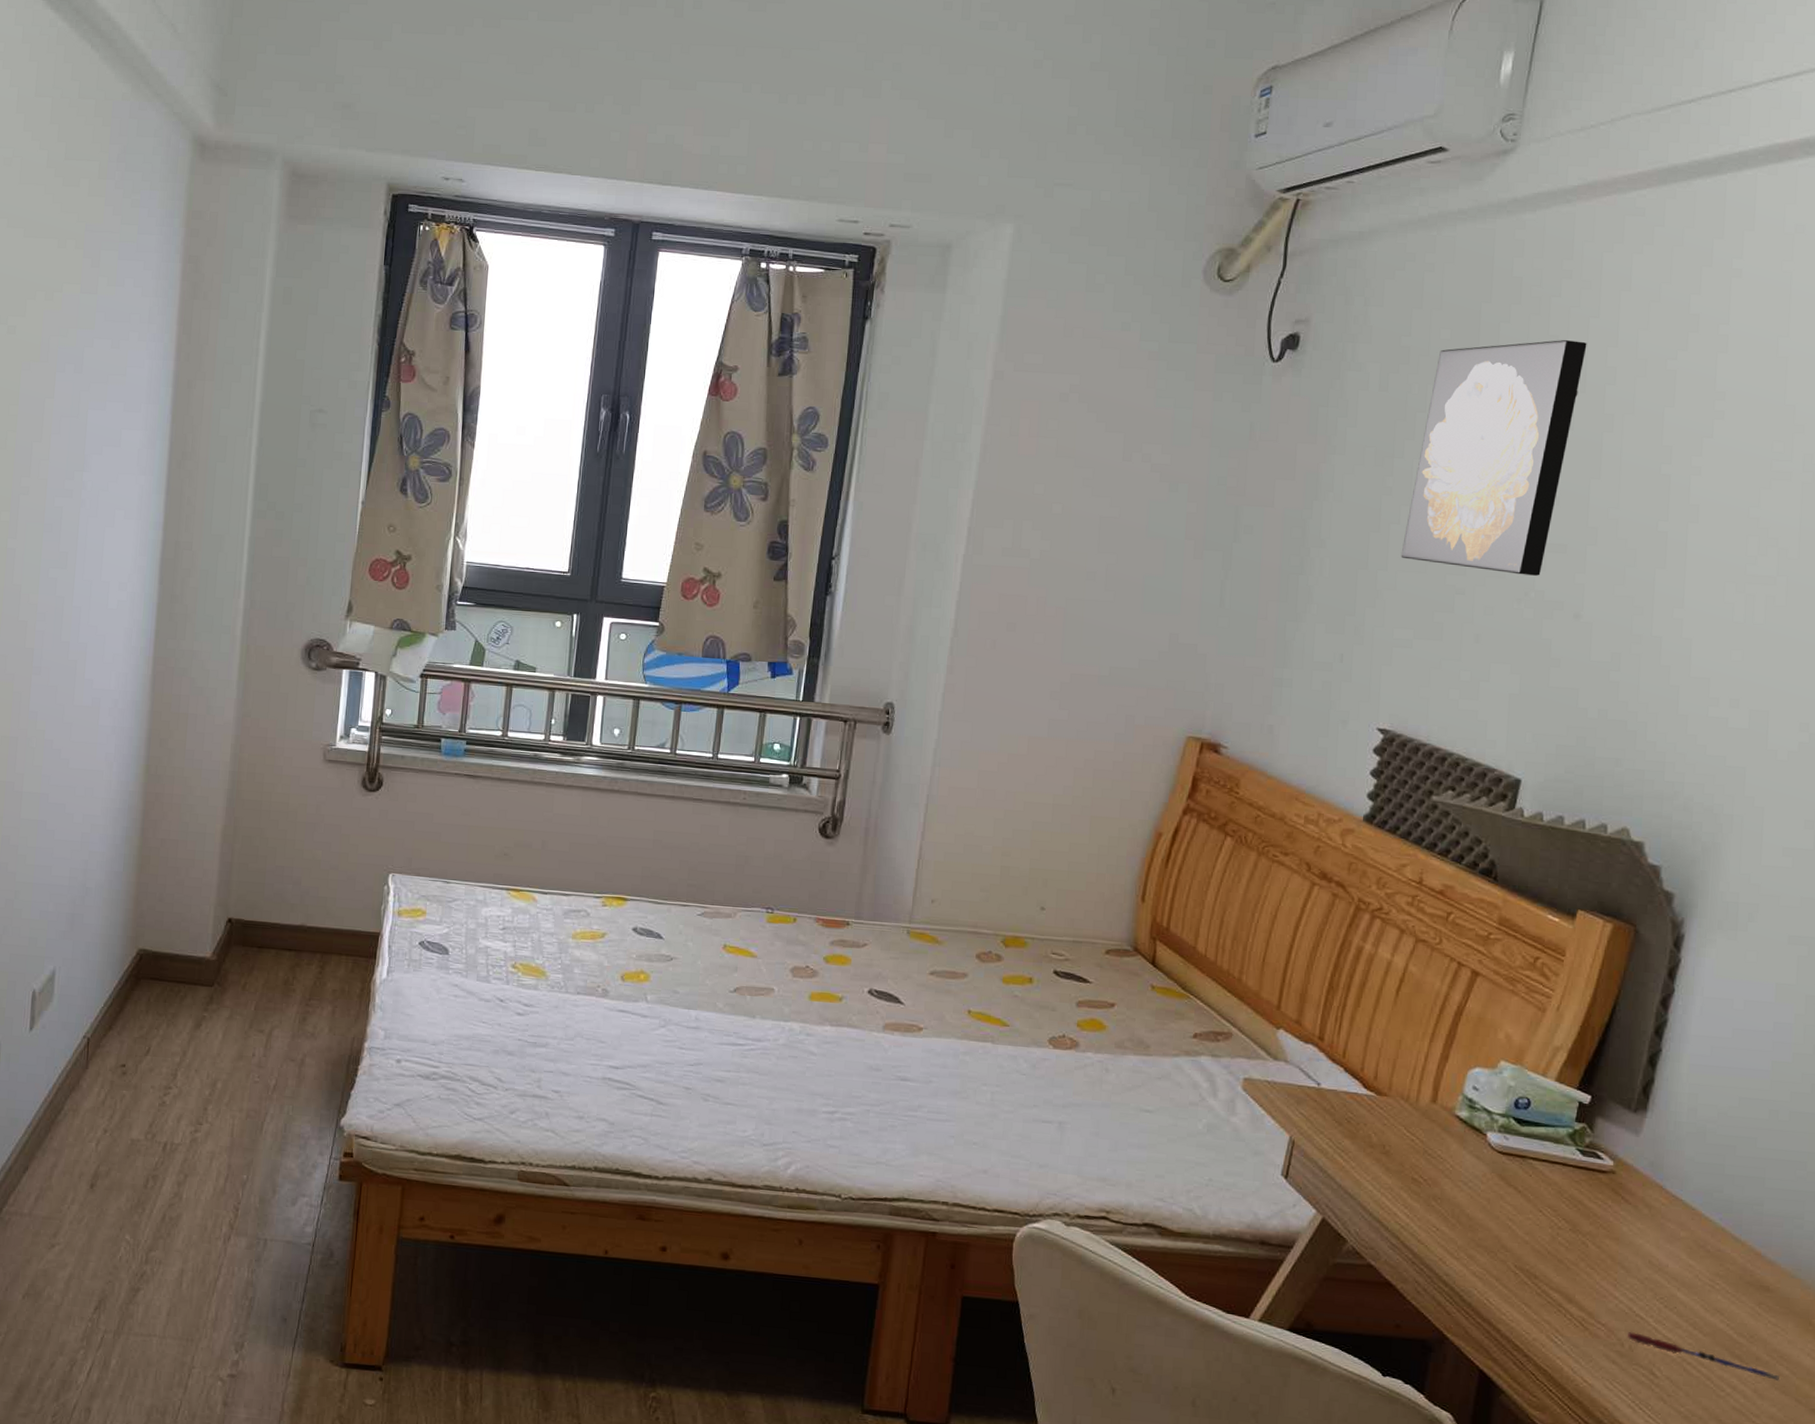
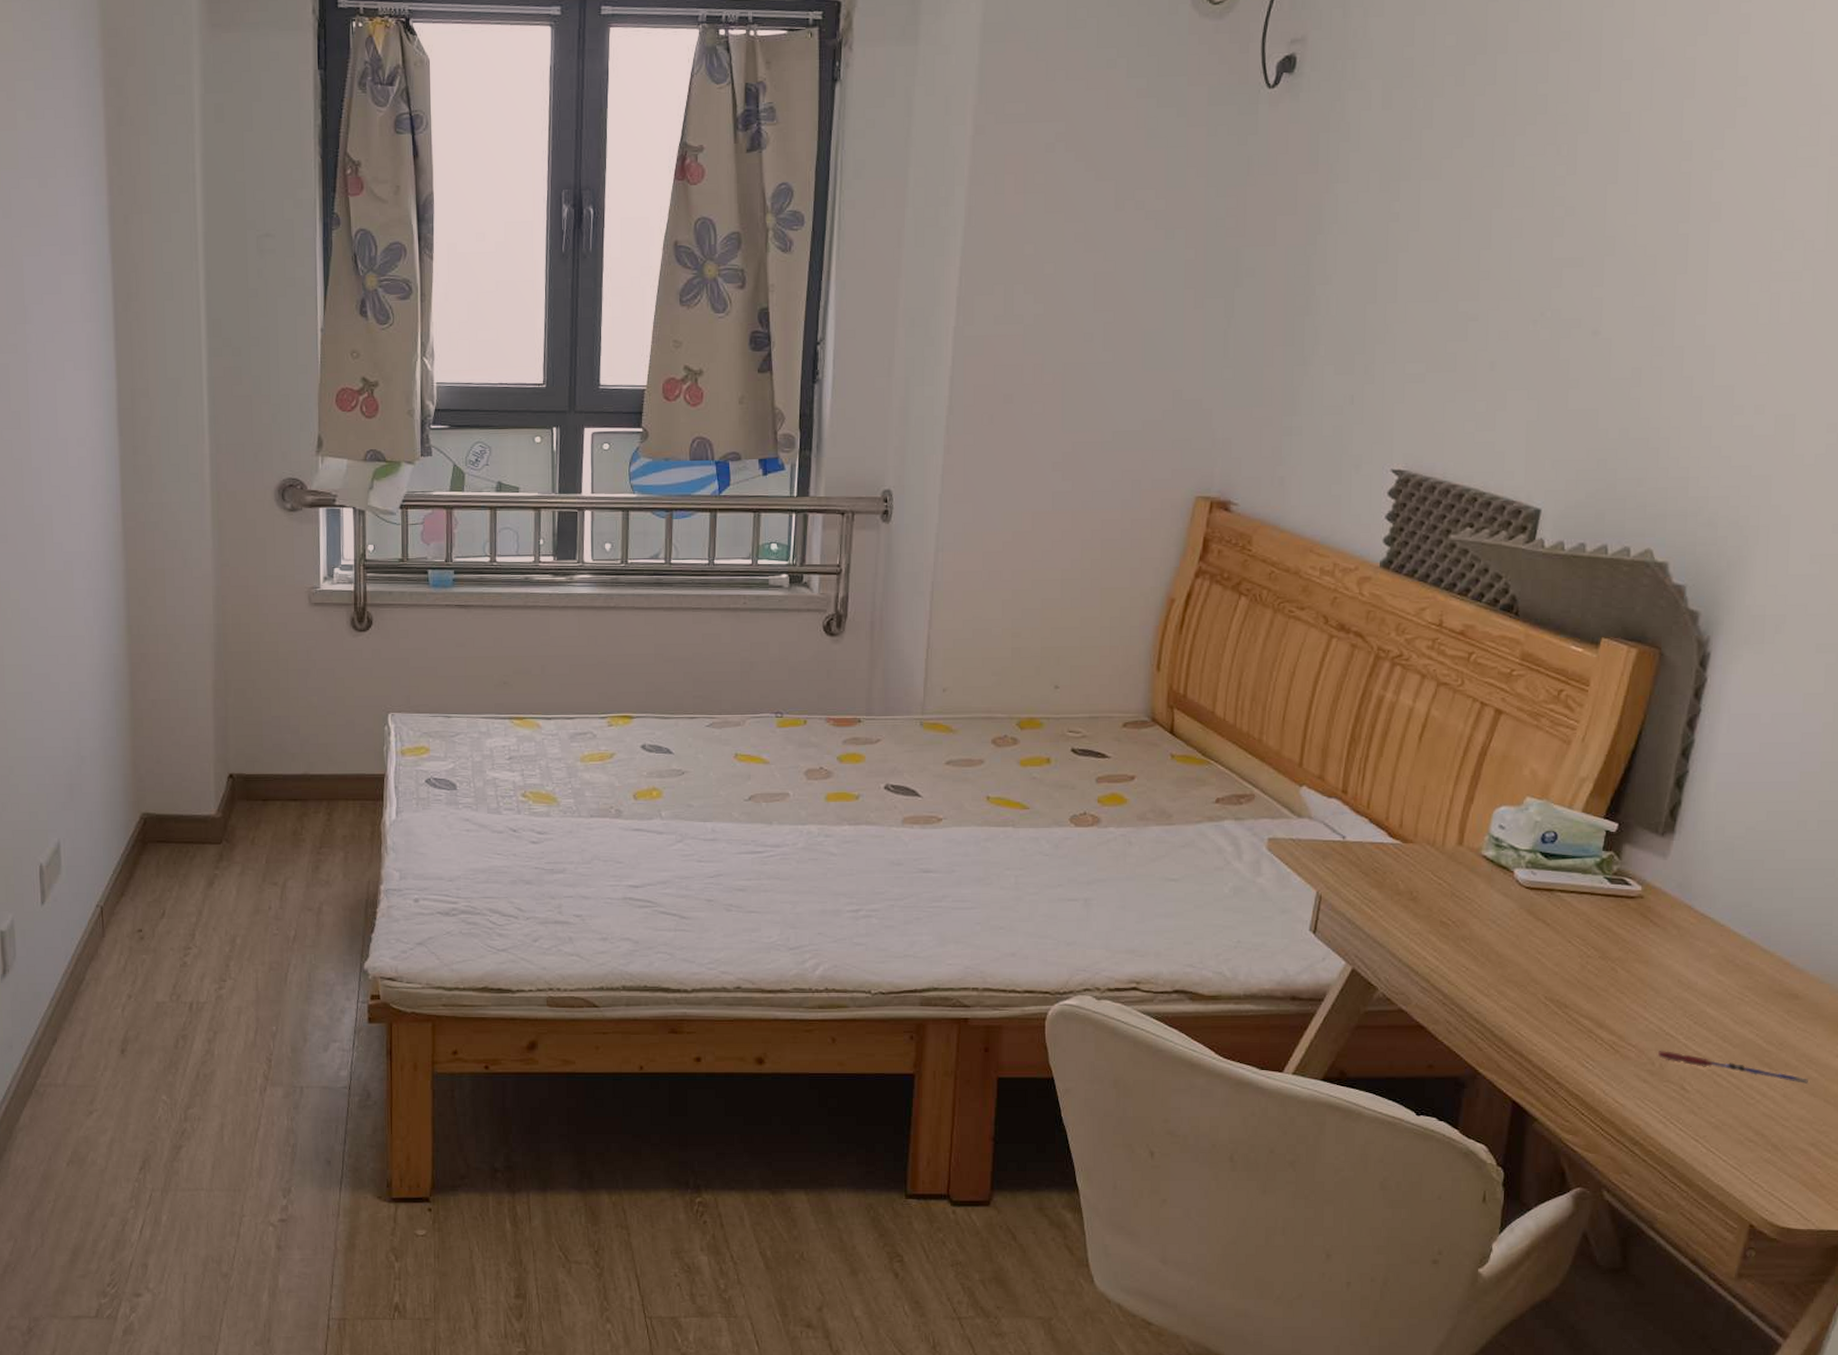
wall art: present [1401,340,1587,576] -> none [1410,35,1601,294]

